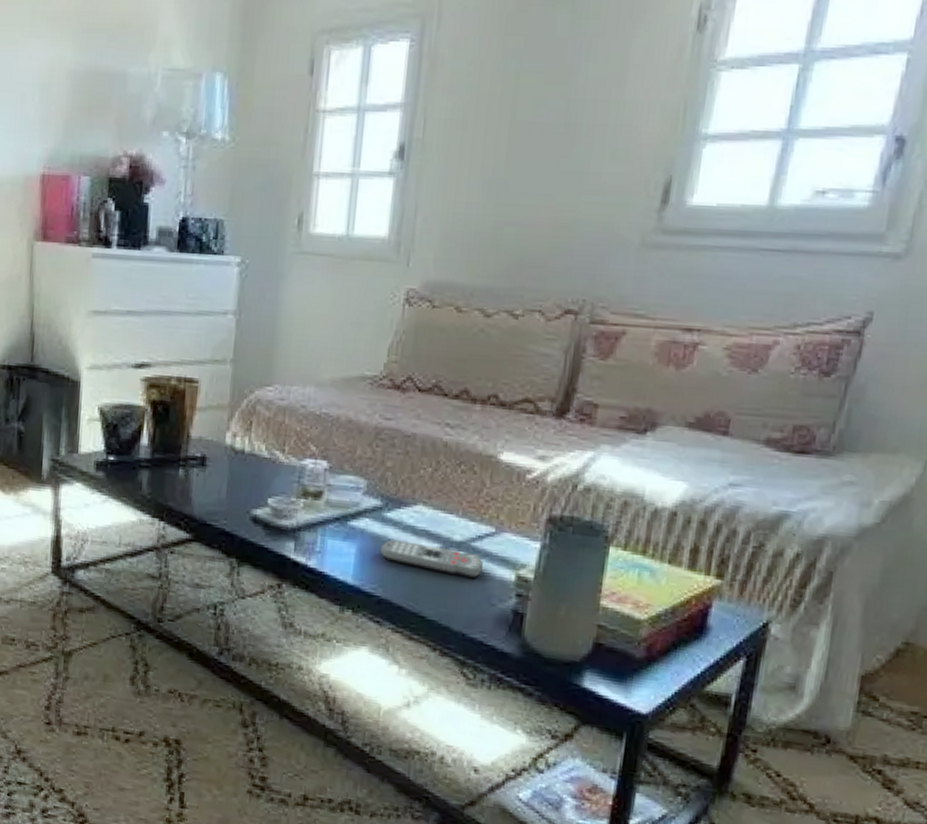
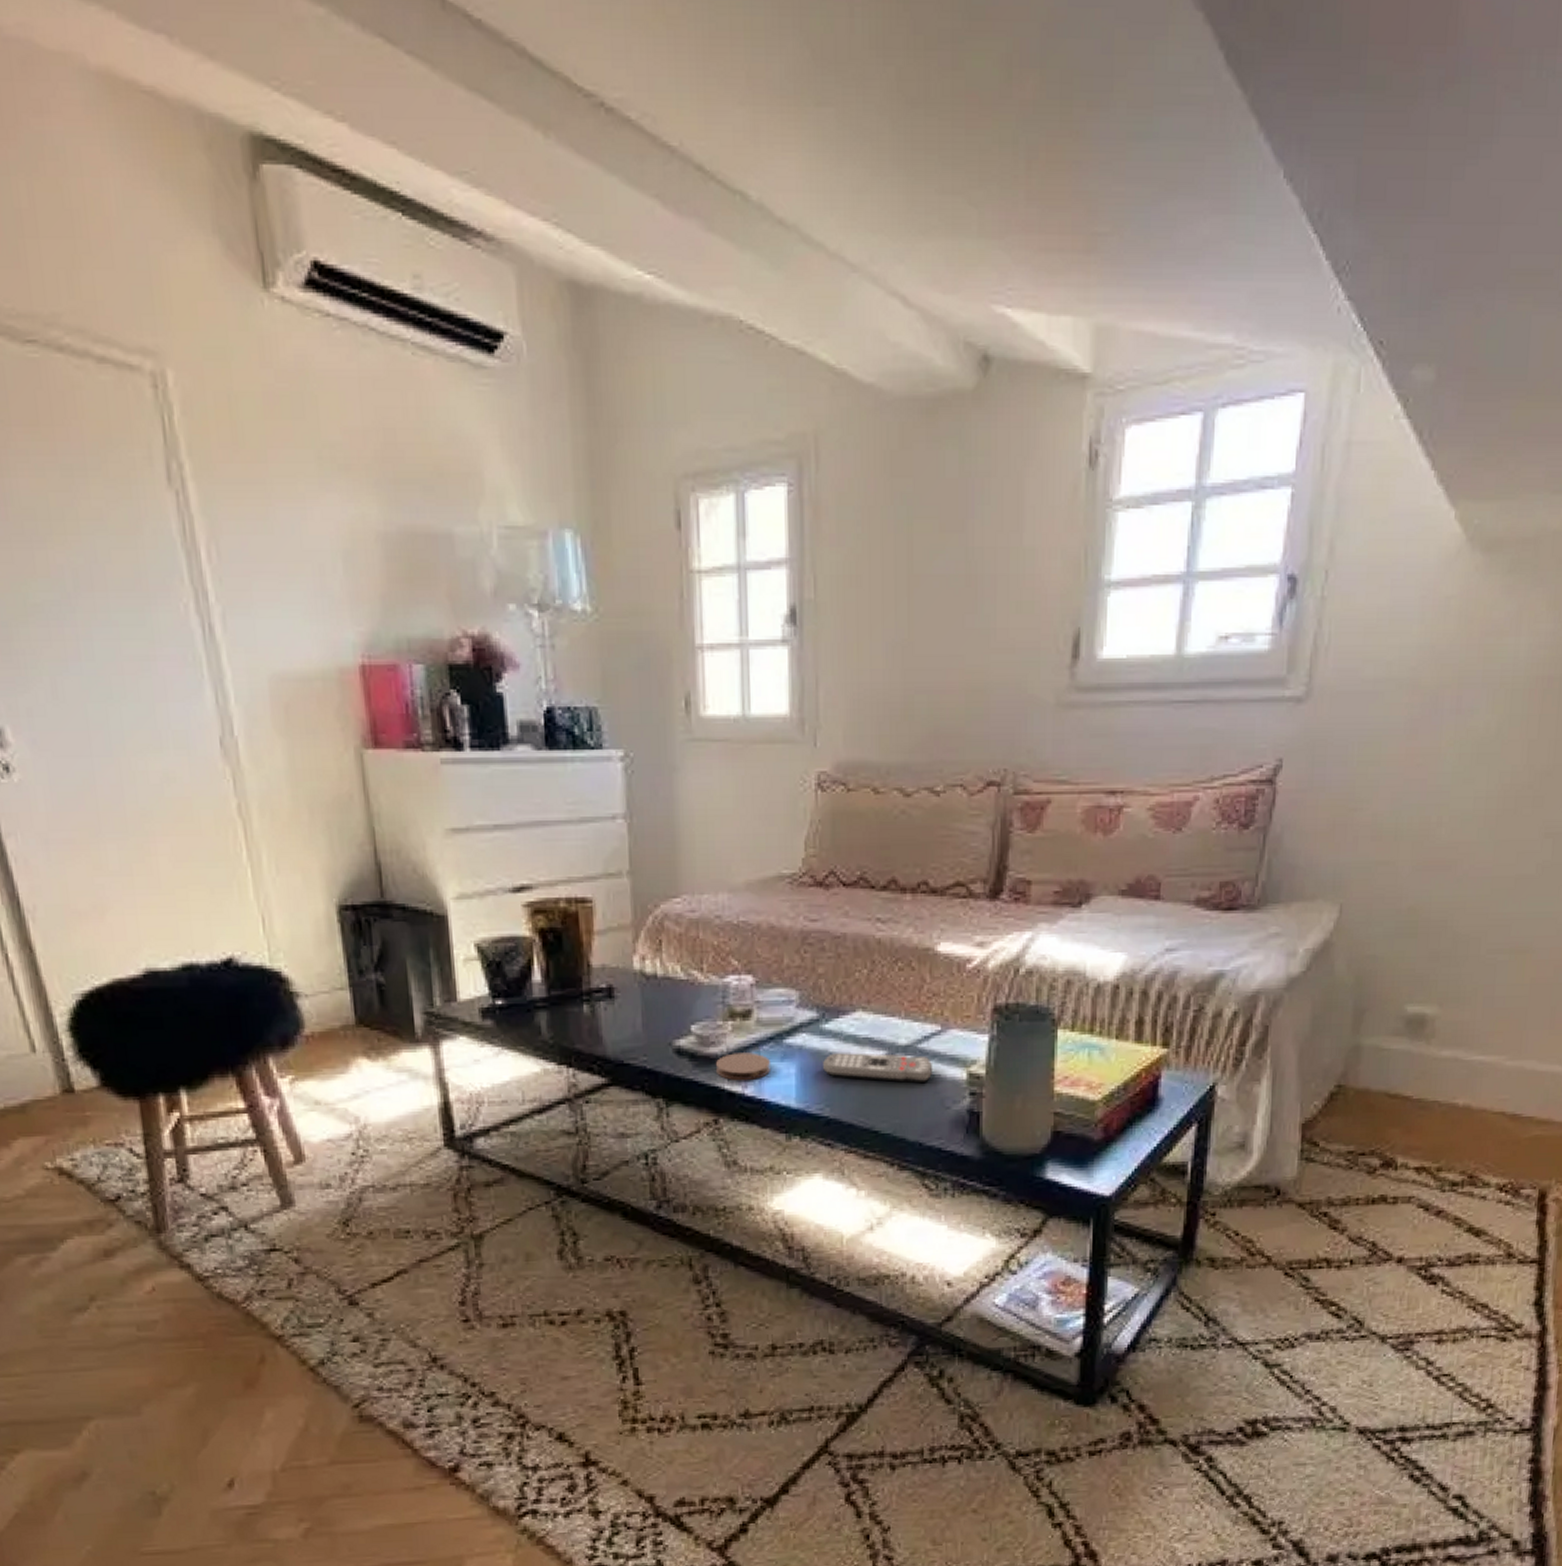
coaster: none [285,527,335,554] -> present [715,1052,772,1081]

